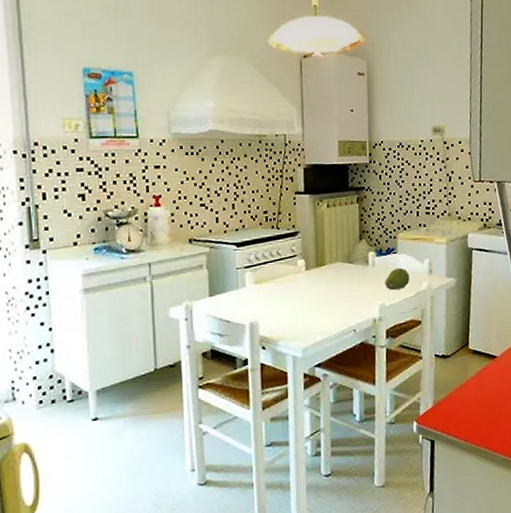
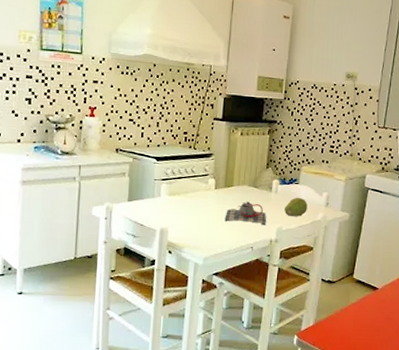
teapot: none [320,279,367,305] -> present [224,201,266,225]

